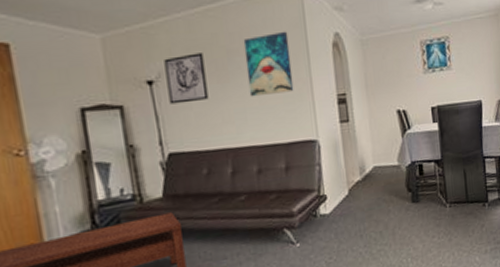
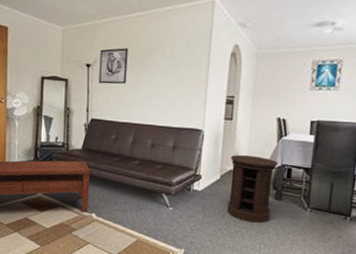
wall art: present [243,31,294,97] -> none [156,38,196,88]
side table: none [356,157,411,237] -> present [227,155,278,223]

